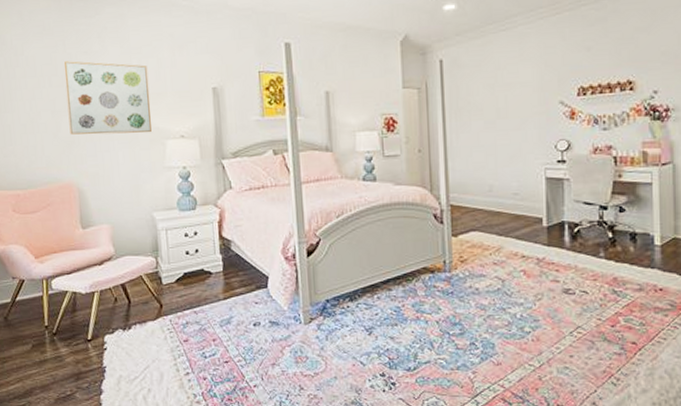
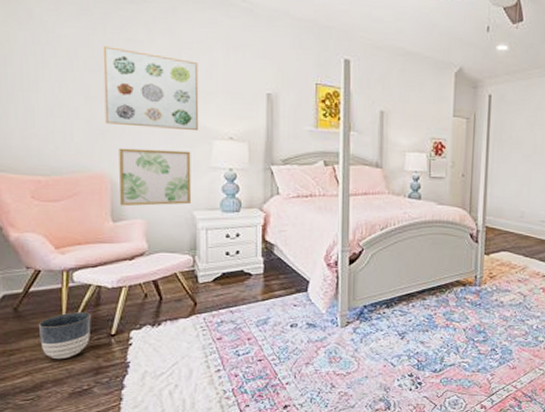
planter: none [26,319,70,366] -> present [39,312,91,360]
wall art: none [83,153,151,213] -> present [119,148,192,207]

